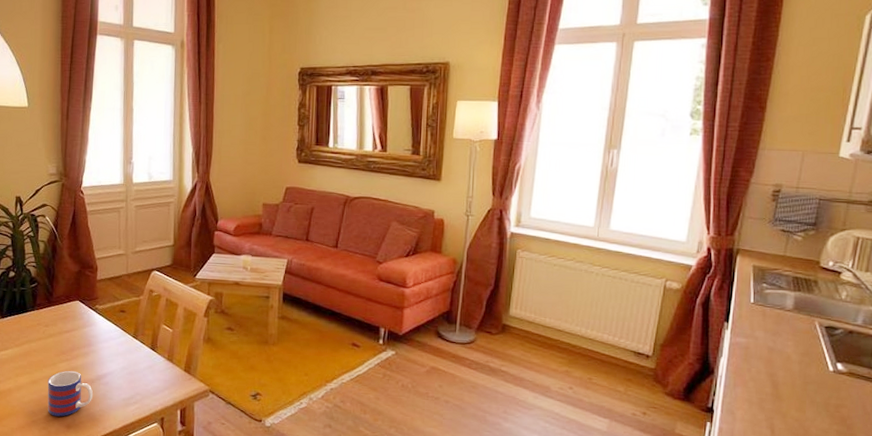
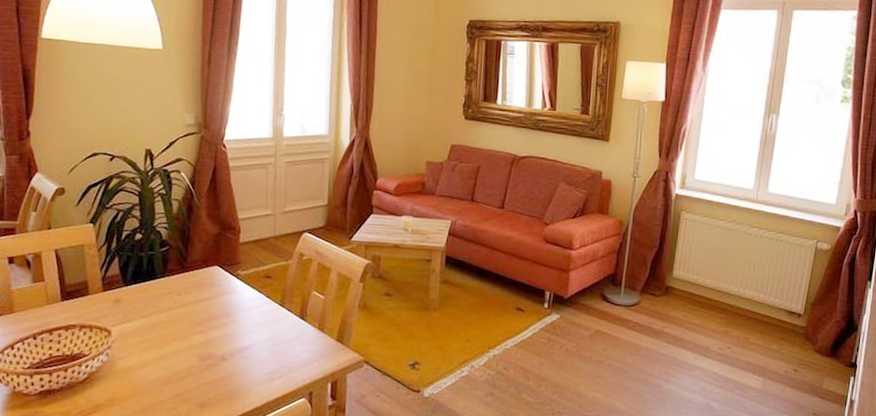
mug: present [47,370,93,417] -> none [177,343,232,395]

